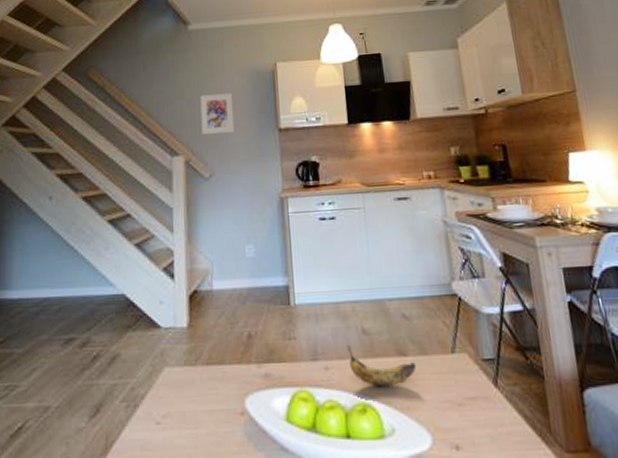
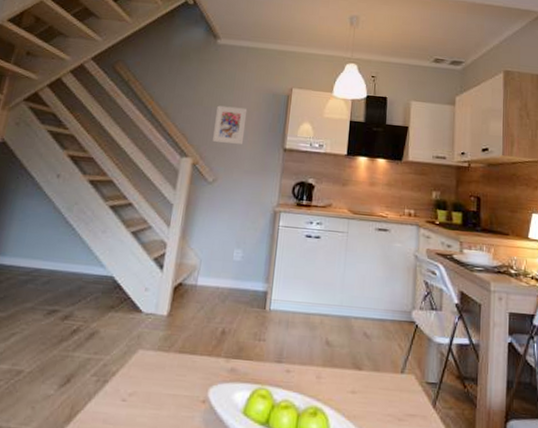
banana: present [347,344,417,387] -> none [309,352,369,395]

